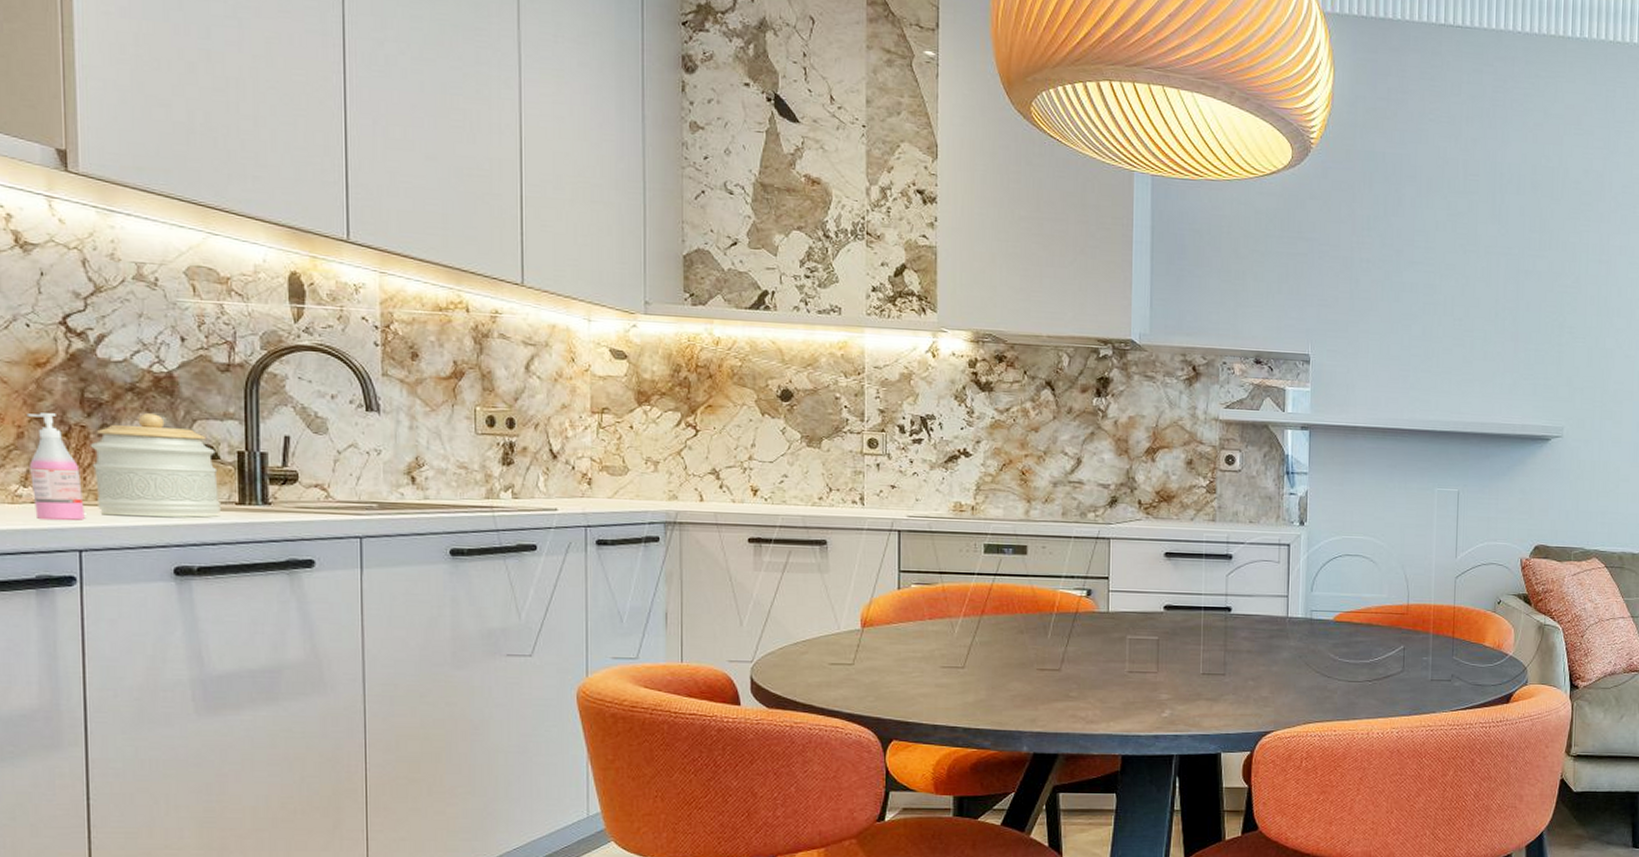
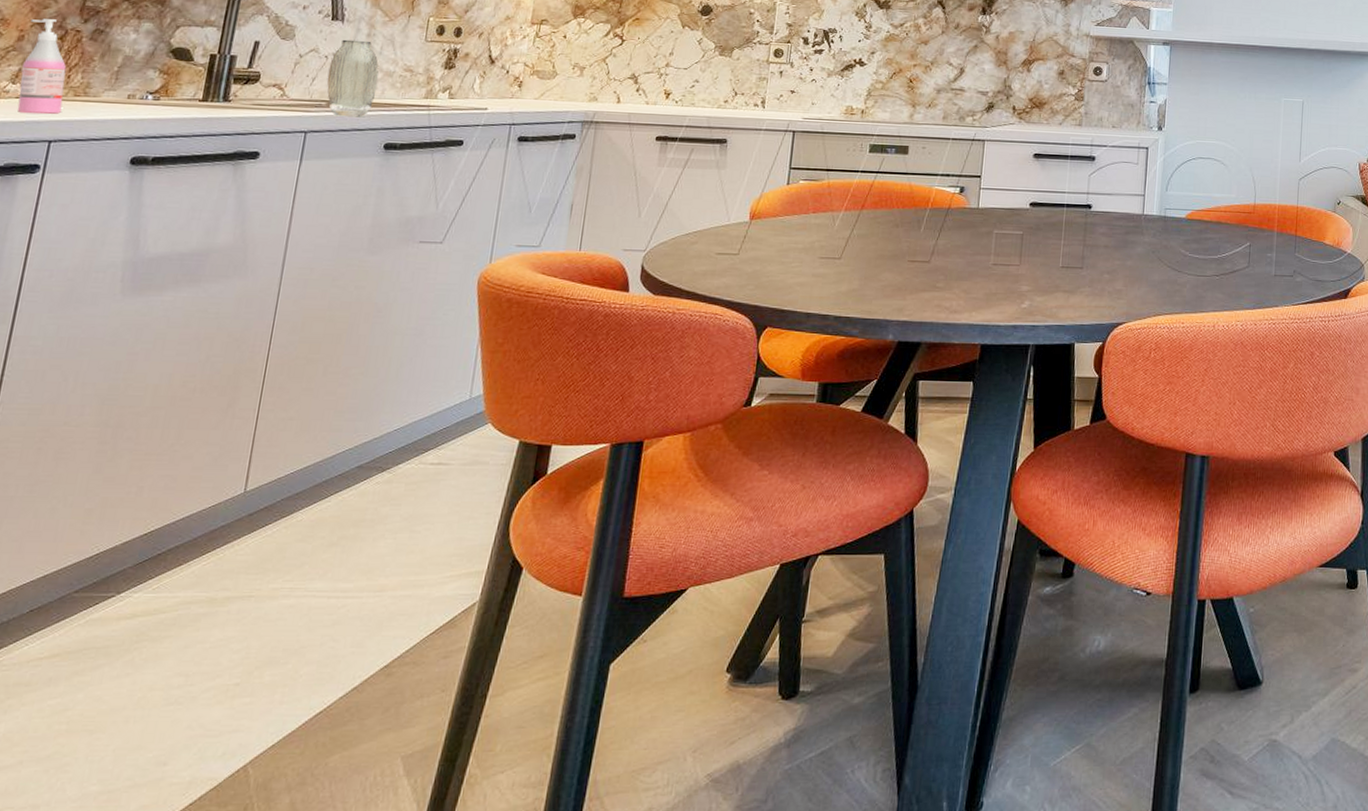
jar: present [89,413,222,519] -> none [74,20,191,114]
vase: none [373,433,431,522] -> present [327,39,379,118]

